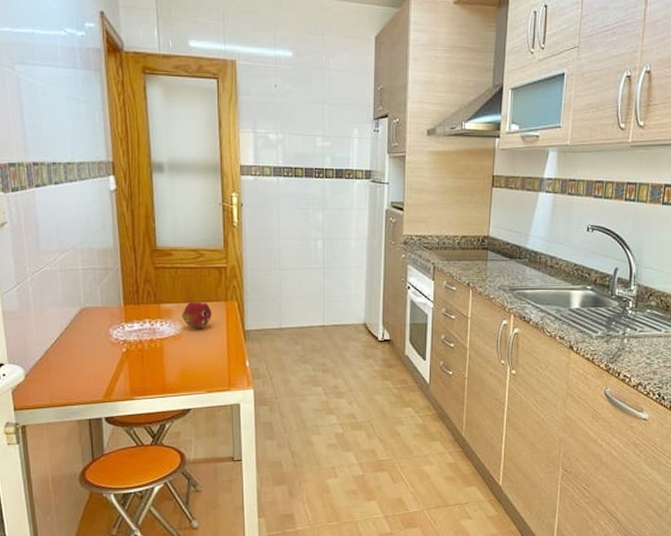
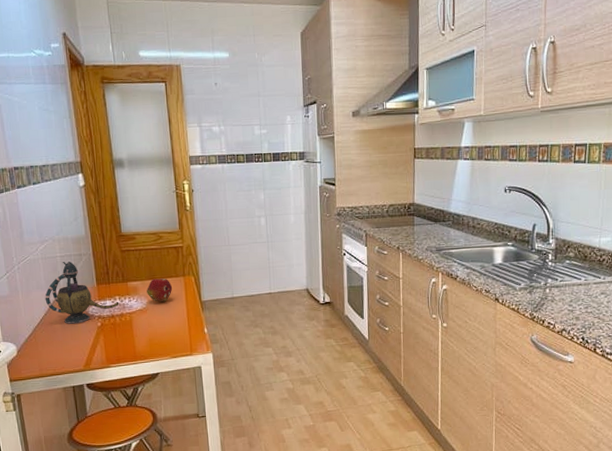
teapot: none [61,276,149,348] -> present [45,262,119,324]

